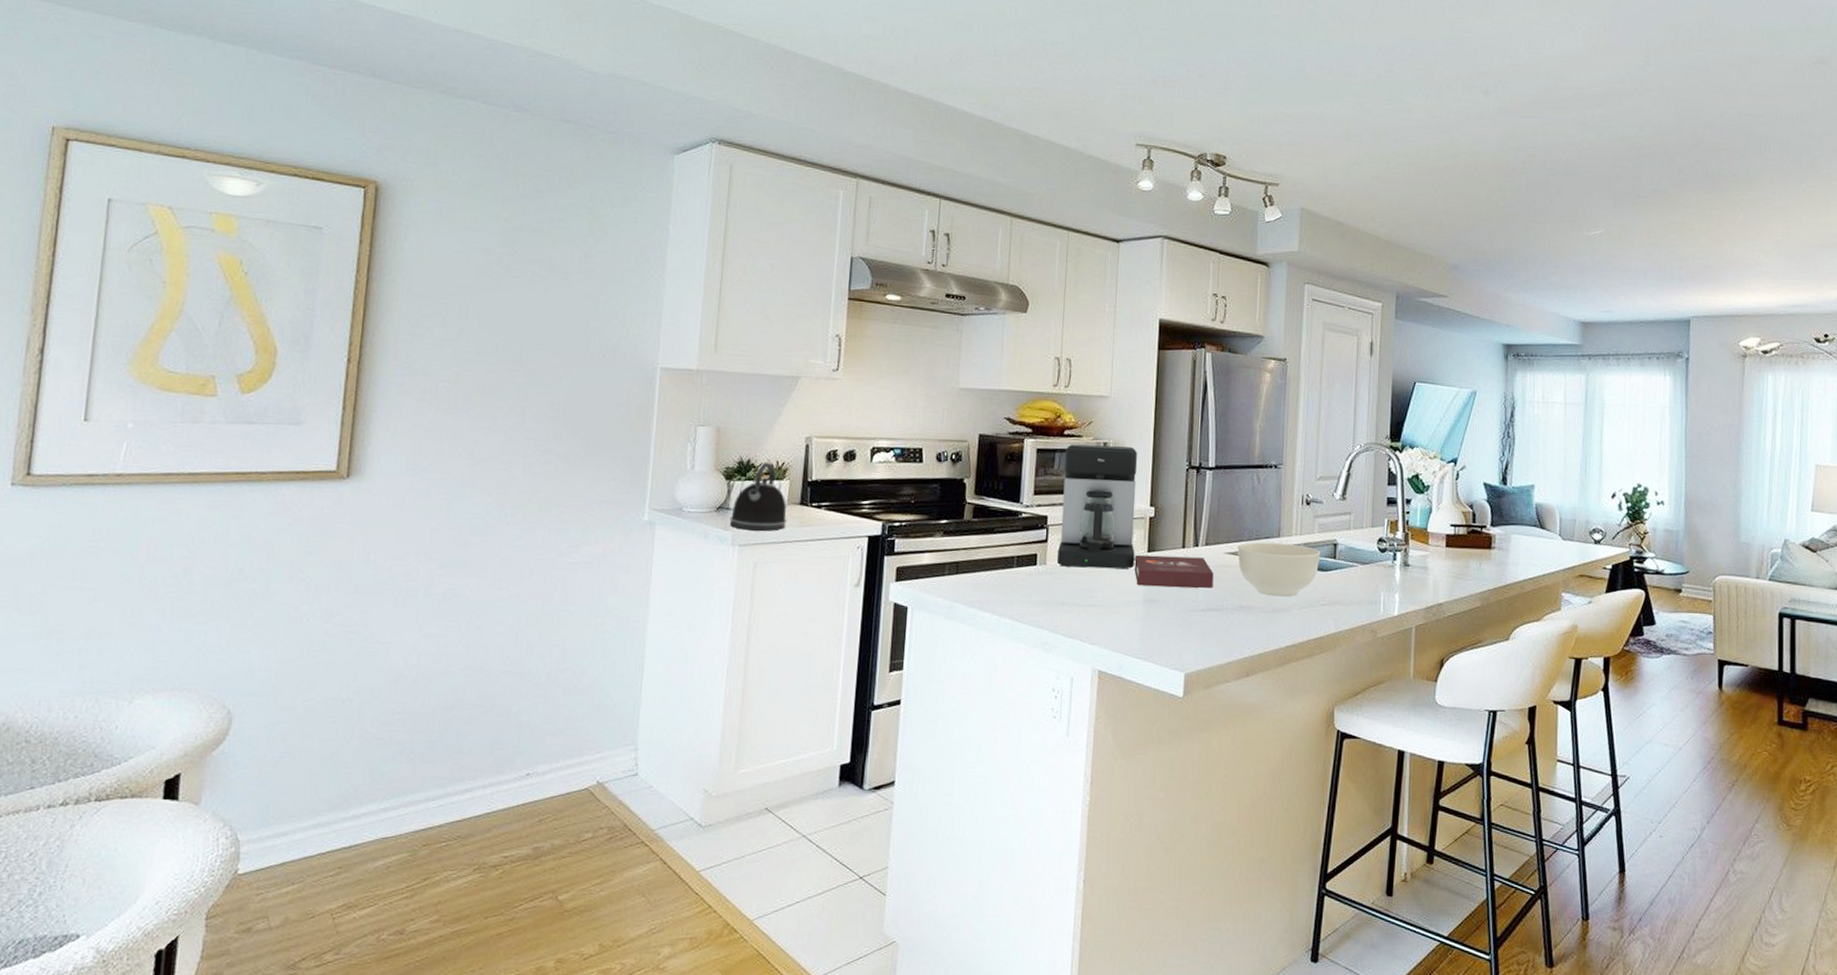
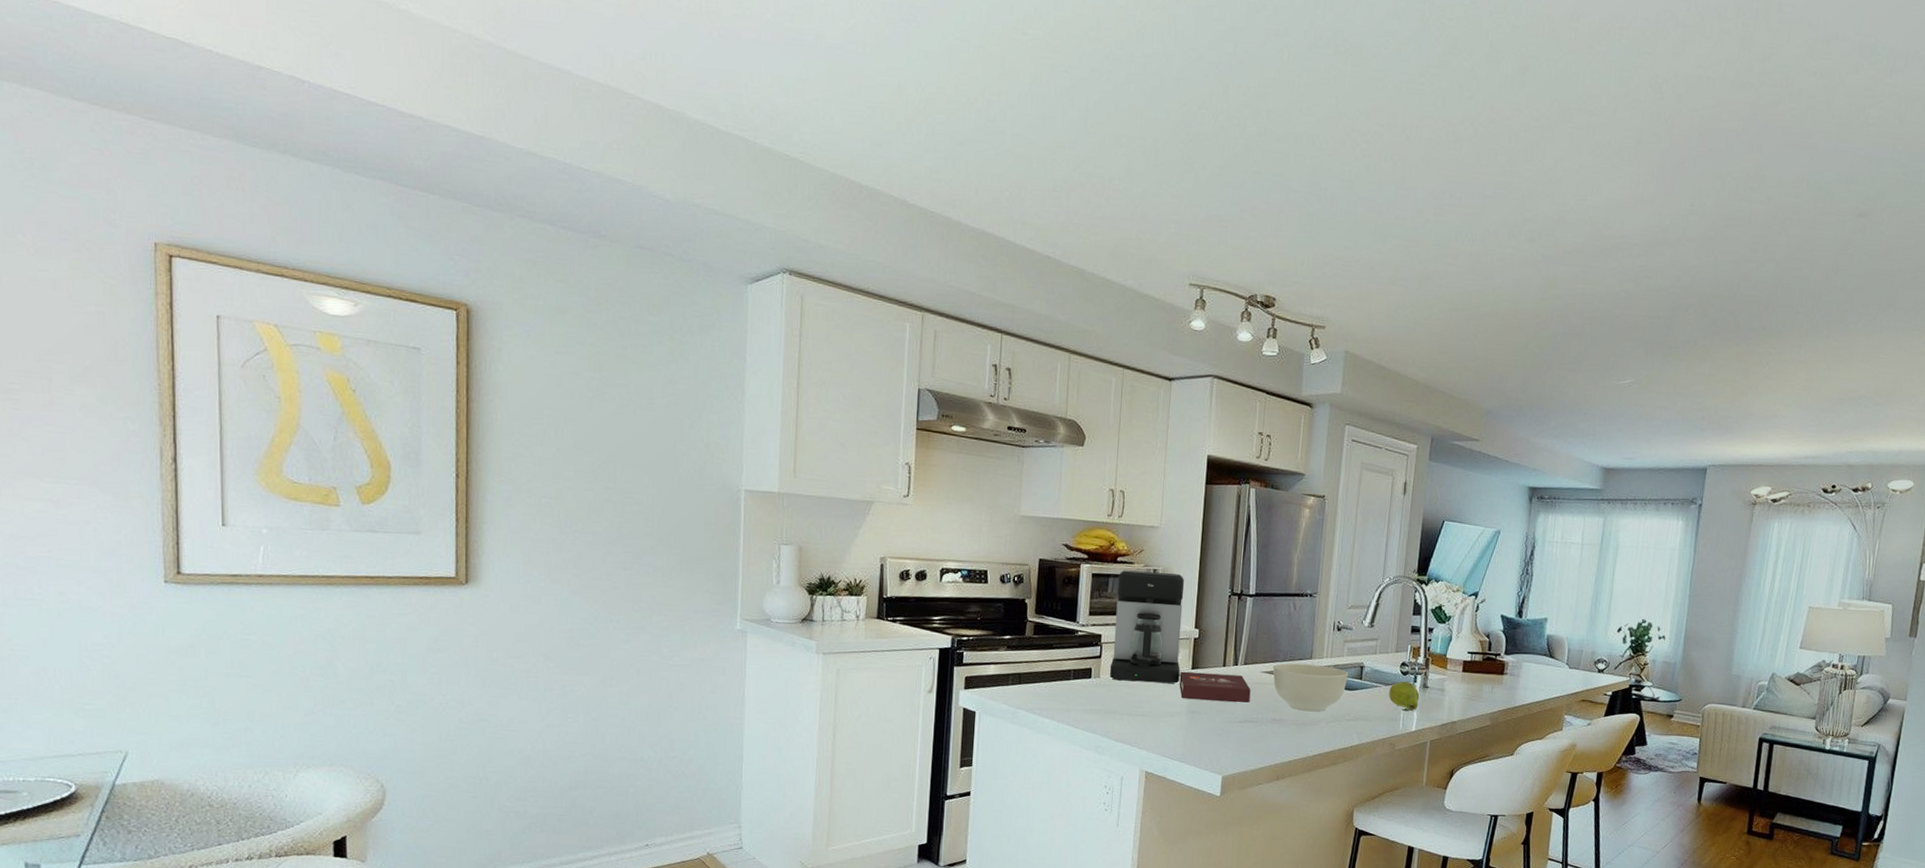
kettle: present [729,462,788,531] -> none [813,579,866,642]
fruit: none [1366,559,1401,594] -> present [1389,681,1420,712]

